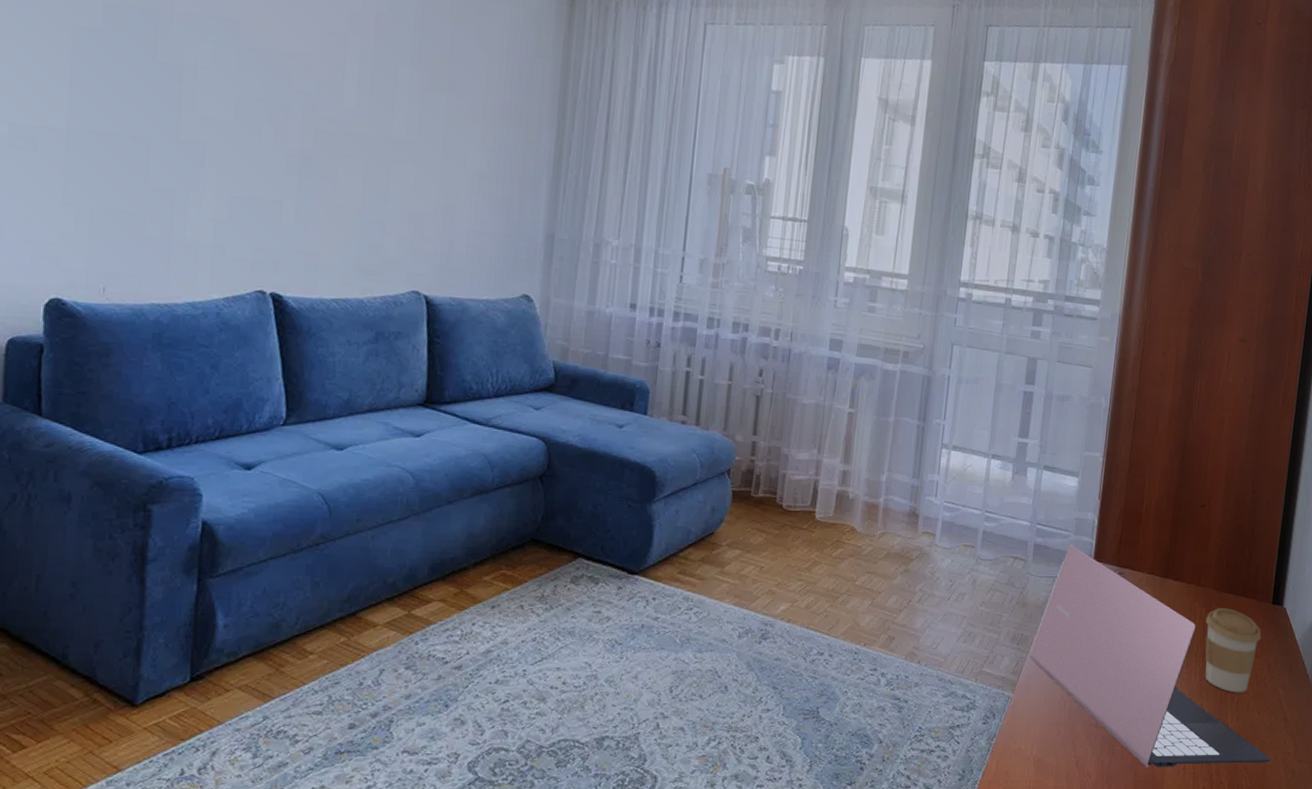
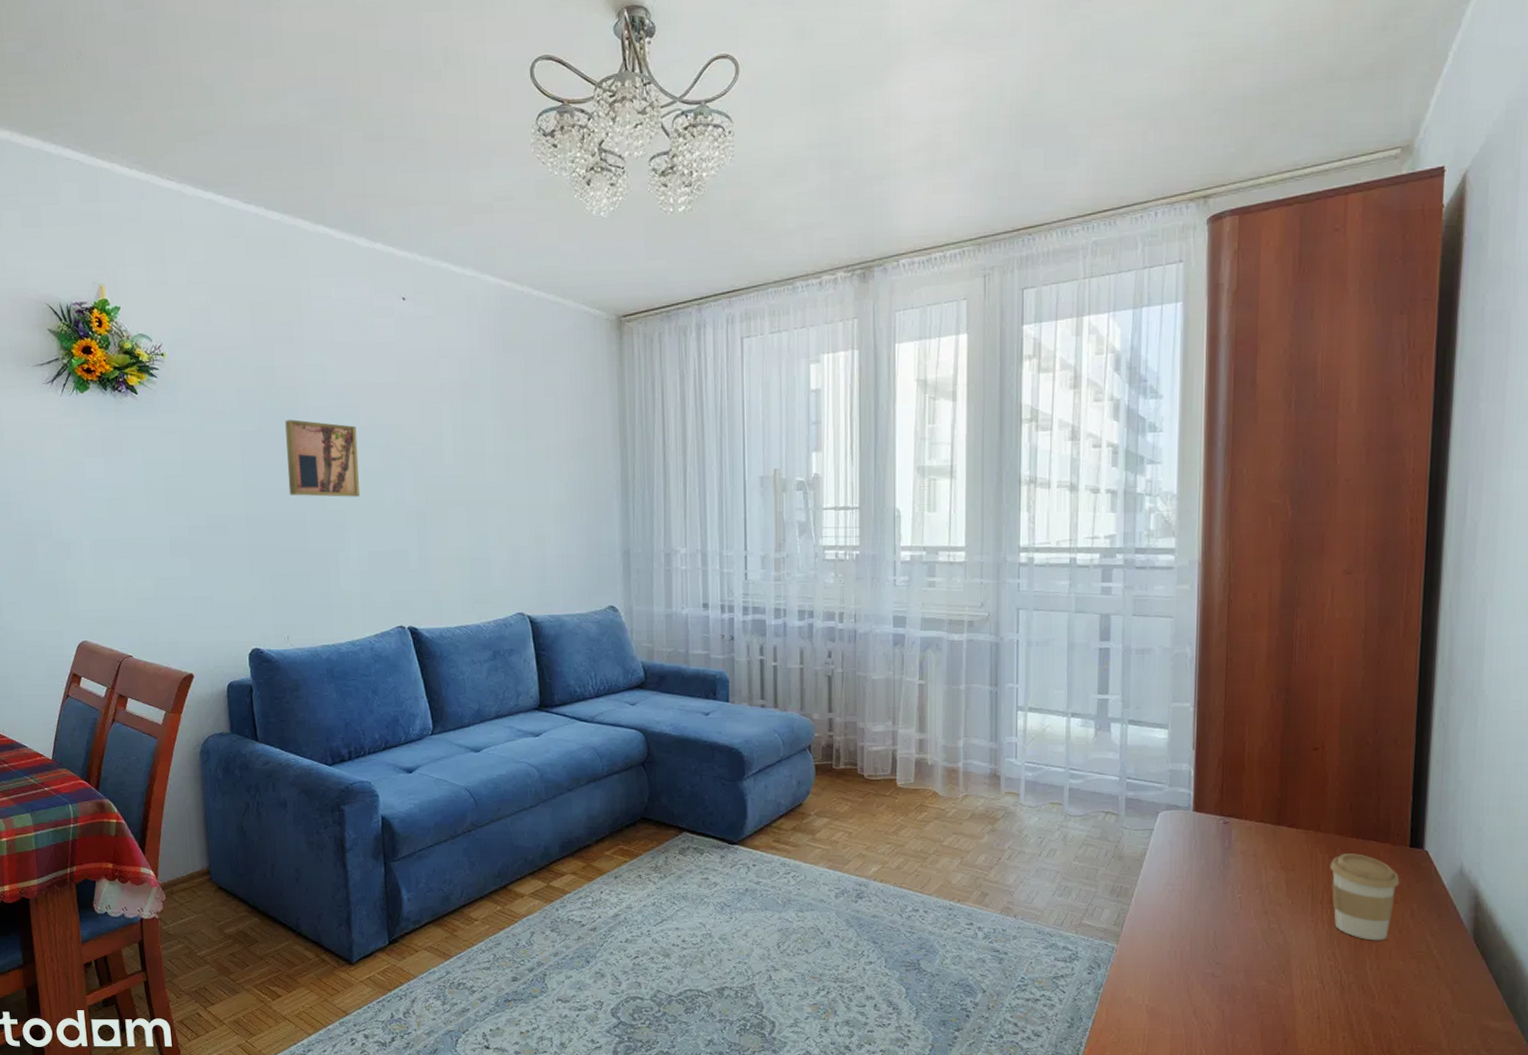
wall art: none [132,22,235,129] -> present [285,419,360,497]
laptop: present [1030,545,1271,769] -> none [1132,797,1423,1018]

